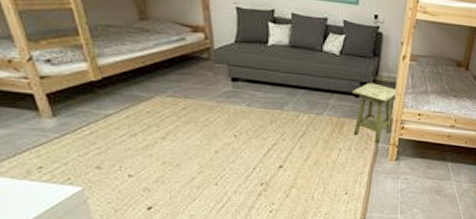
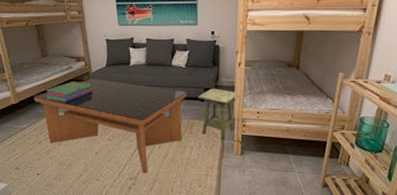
coffee table: none [126,56,339,179] -> present [34,78,187,174]
stack of books: none [144,58,214,85] -> present [45,82,92,103]

